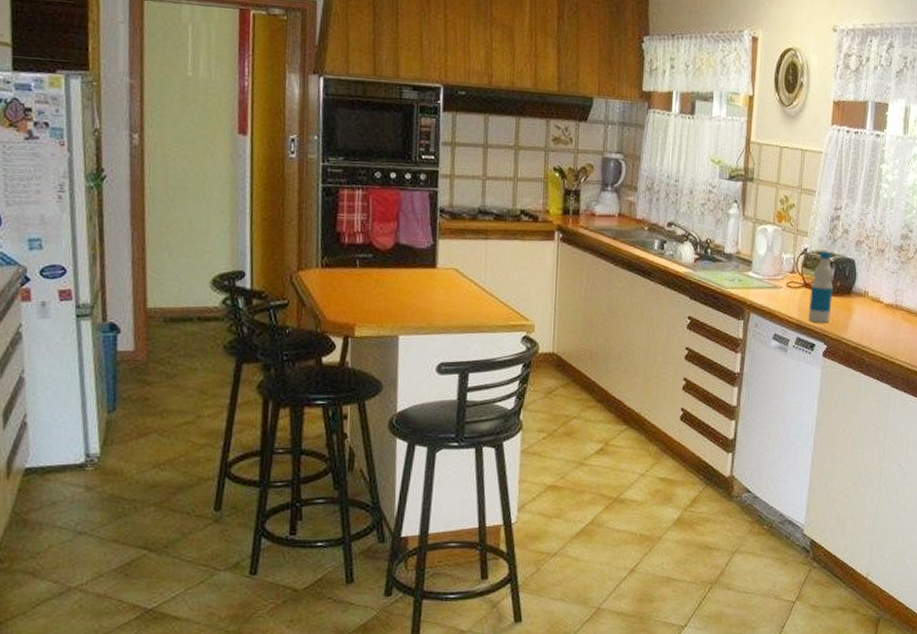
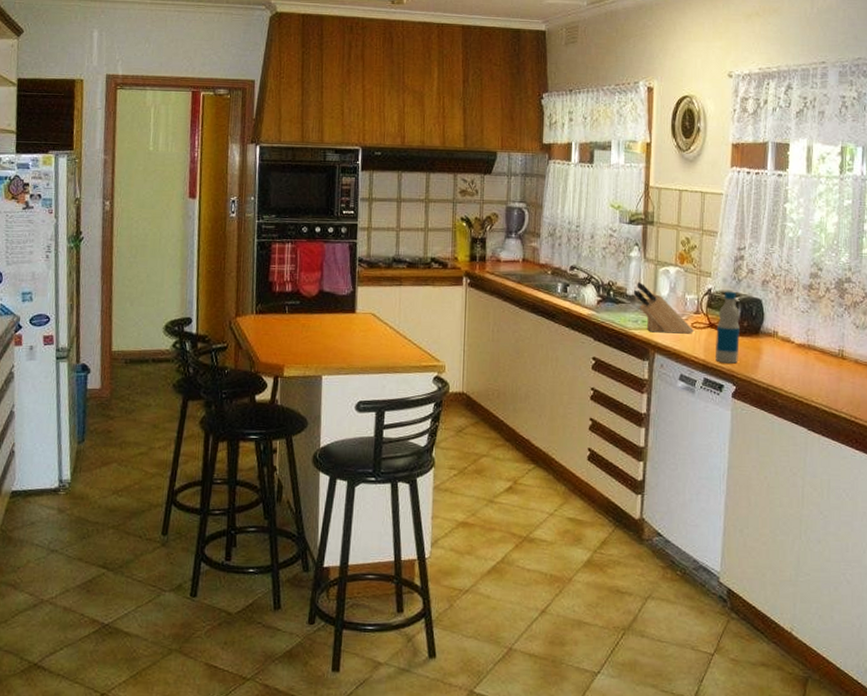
knife block: none [730,240,790,293] -> present [633,282,695,334]

